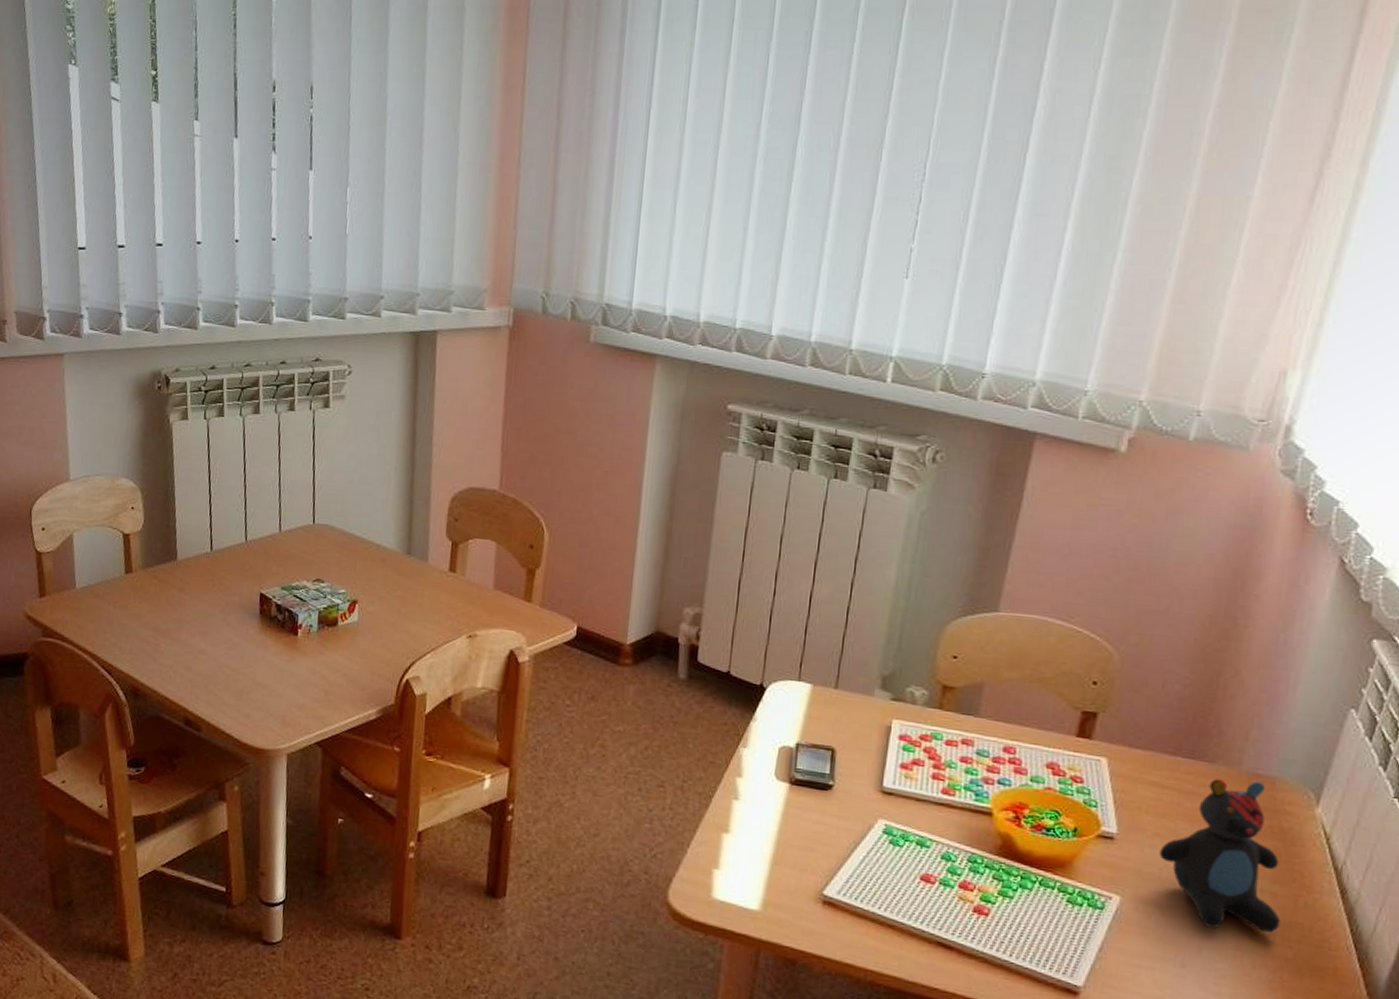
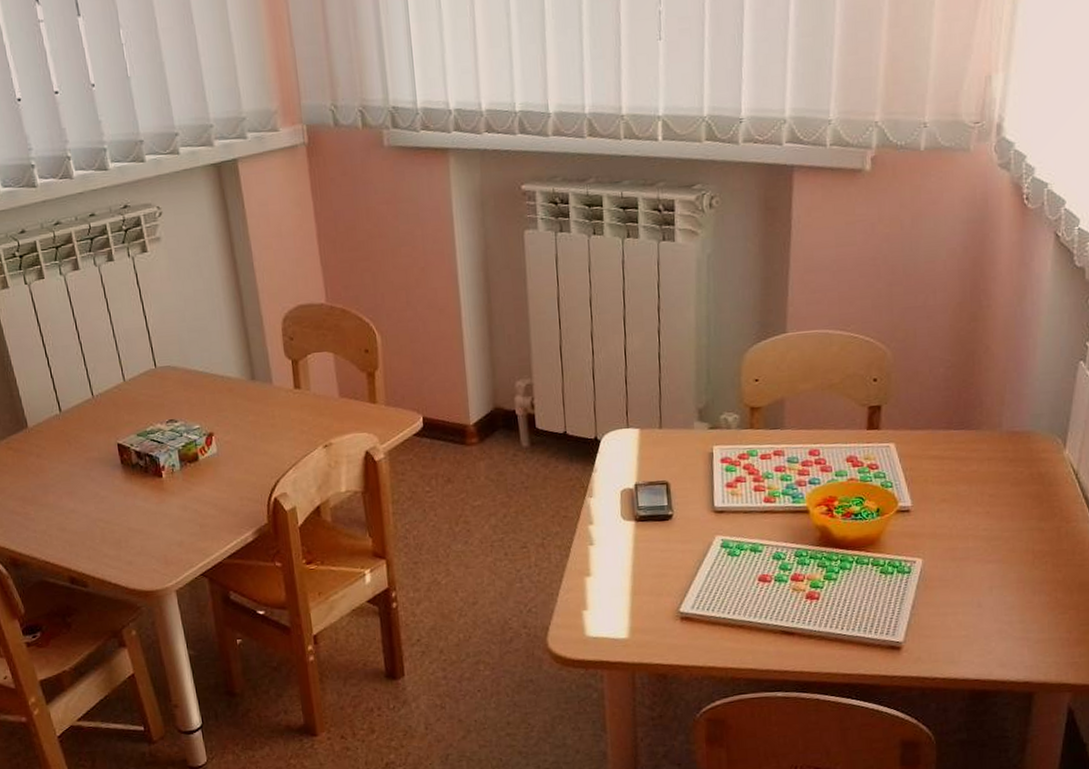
teddy bear: present [1159,779,1280,933] -> none [948,438,1049,569]

